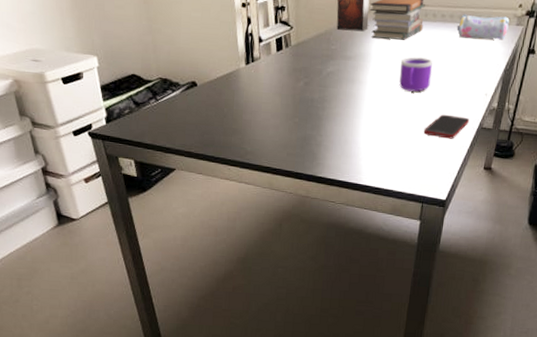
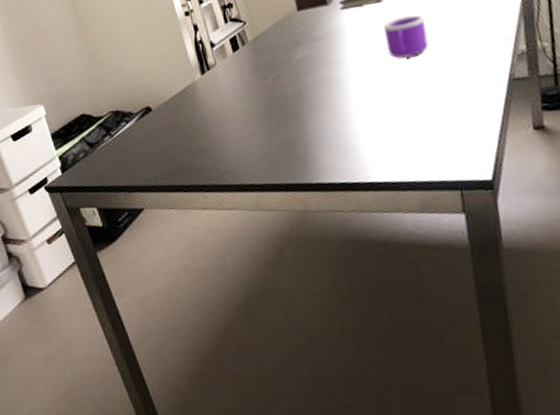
cell phone: present [424,114,470,139] -> none [437,71,495,104]

